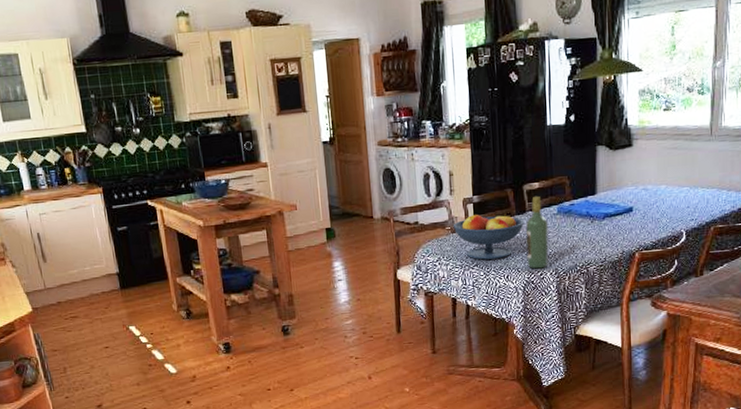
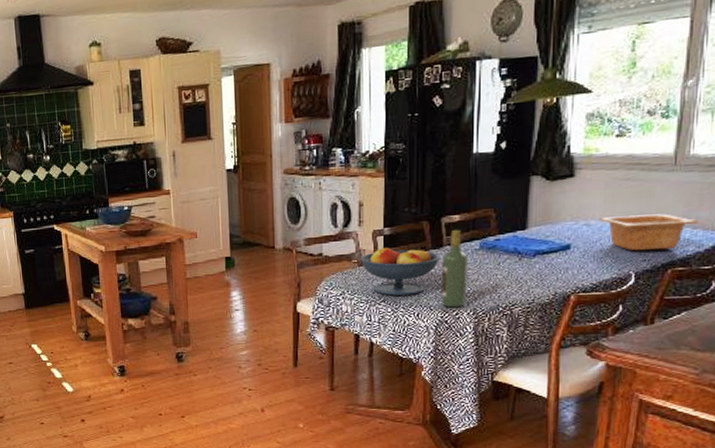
serving bowl: none [655,178,732,212] -> present [600,213,698,251]

